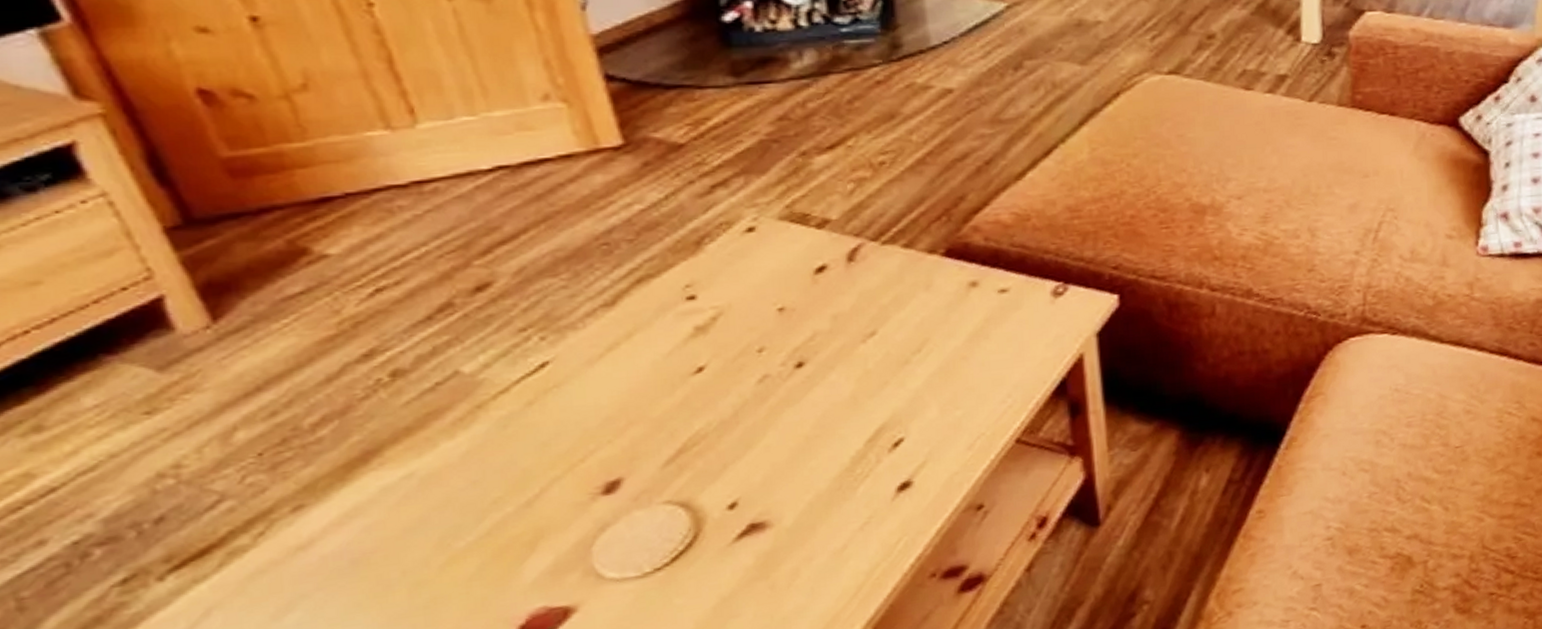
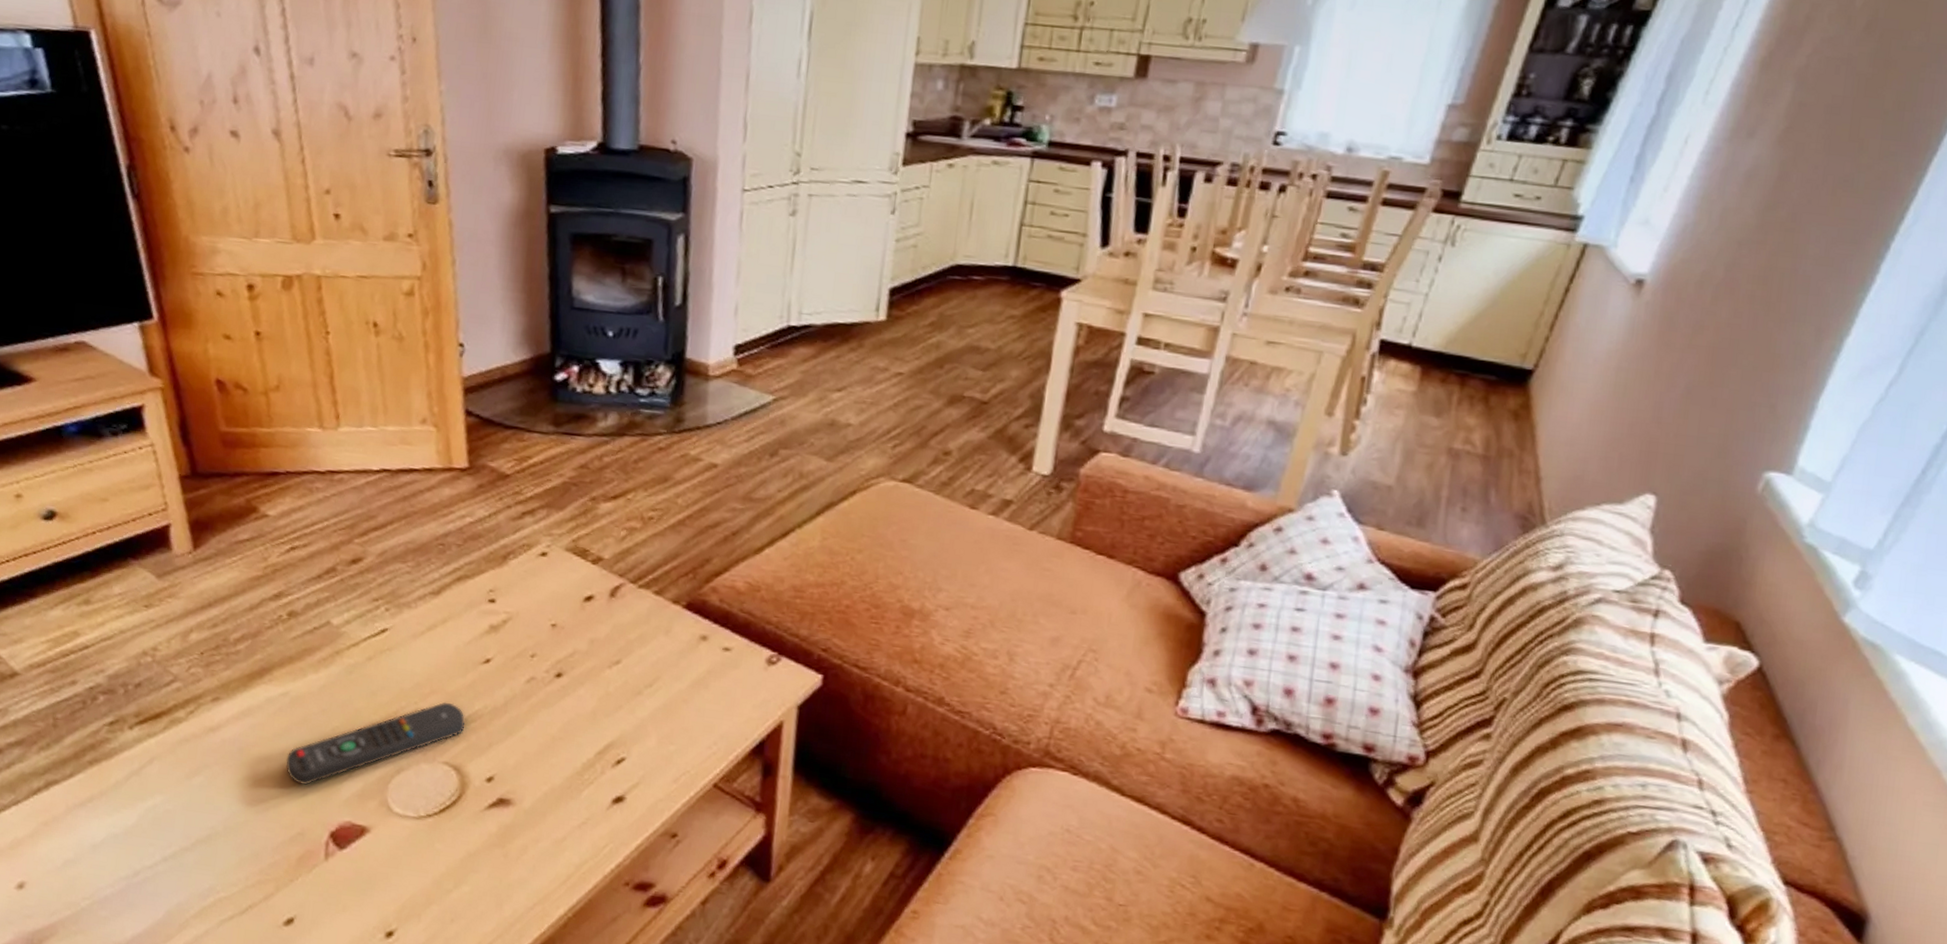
remote control: none [430,430,686,582] -> present [286,702,465,786]

